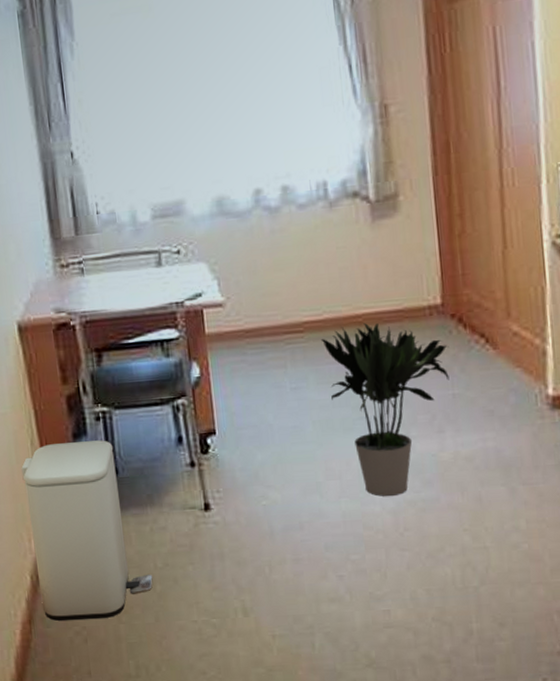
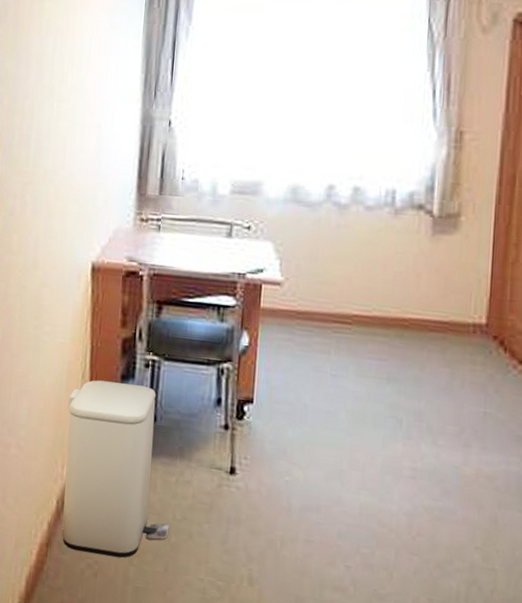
potted plant: present [320,323,450,496] -> none [366,327,487,499]

